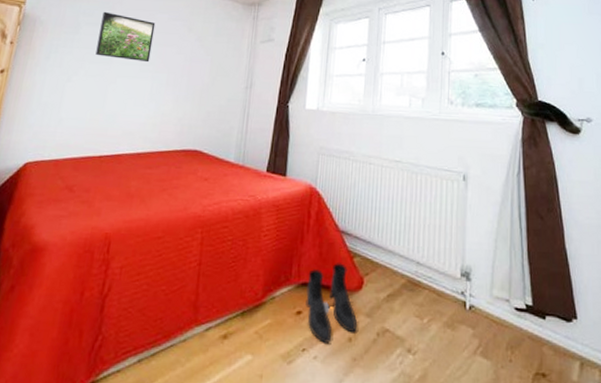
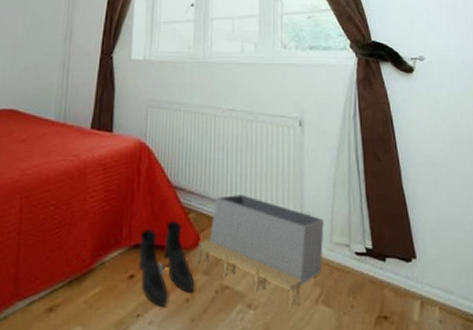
storage bin: none [359,243,485,358] -> present [196,194,324,310]

